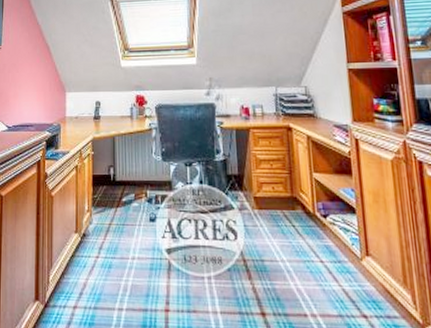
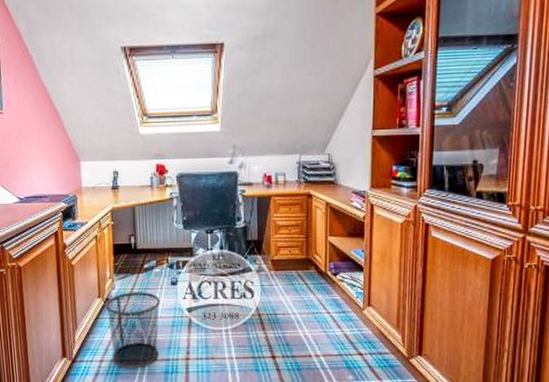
waste bin: none [82,228,138,319] -> present [105,292,160,369]

